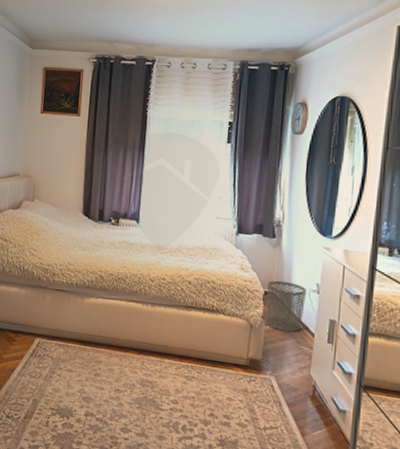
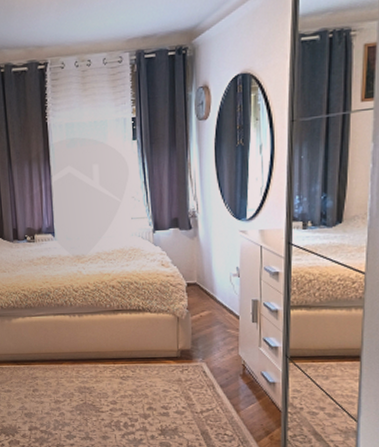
waste bin: present [265,280,306,332] -> none [189,270,227,319]

